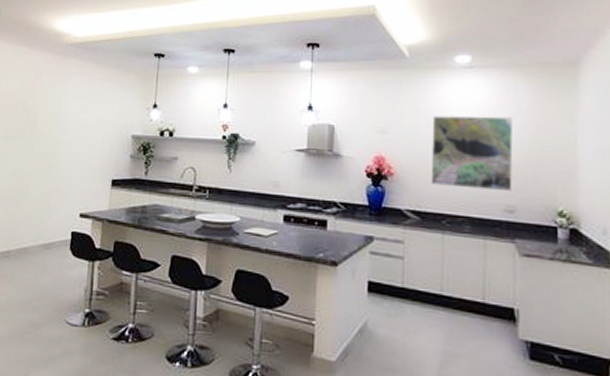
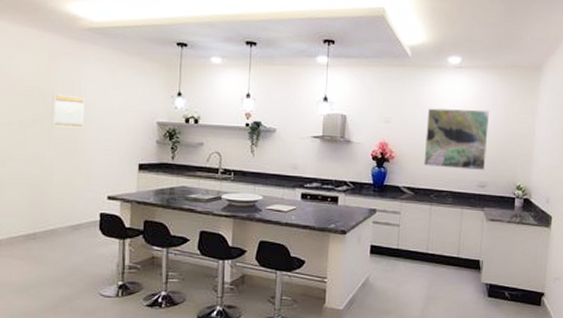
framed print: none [32,108,64,142] -> present [51,94,85,128]

